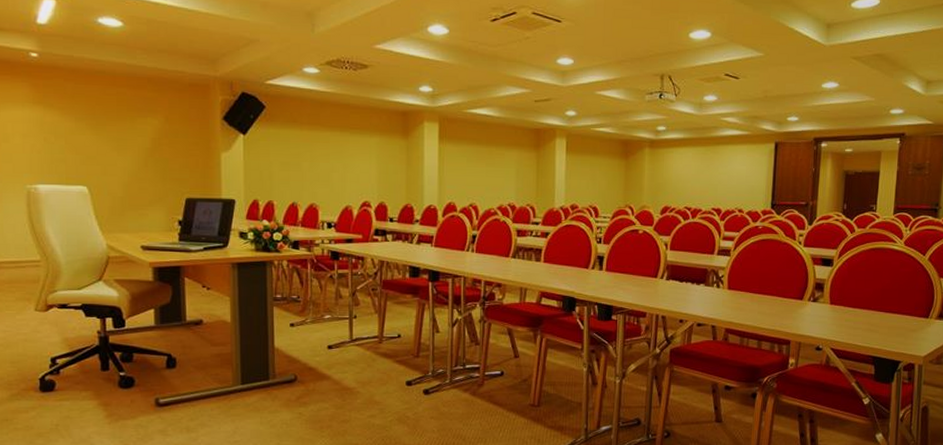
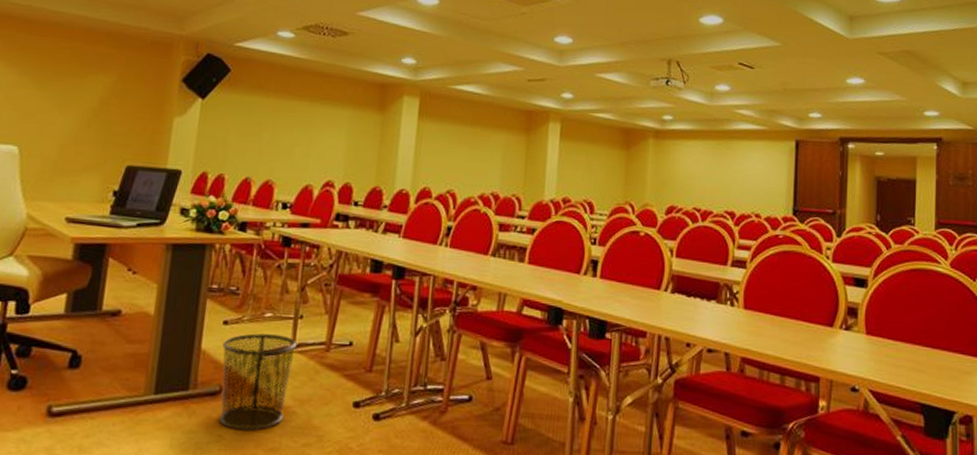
waste bin: none [292,332,354,409] -> present [219,333,297,431]

